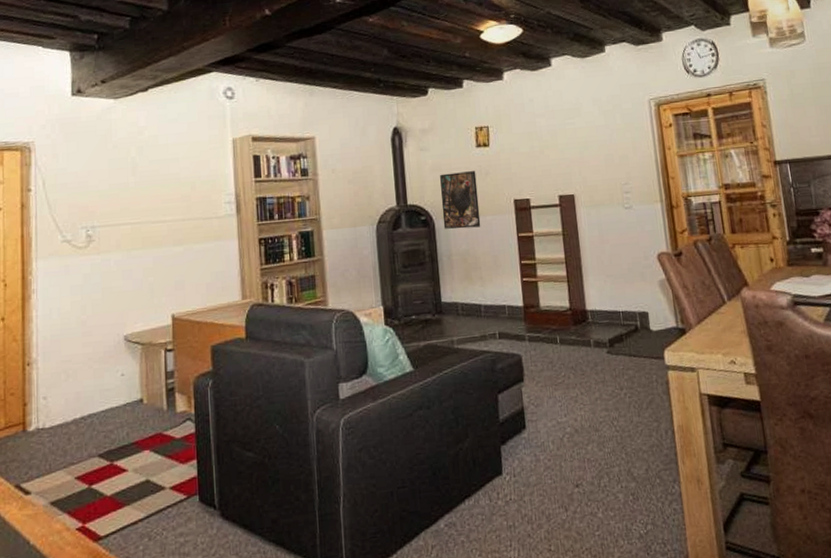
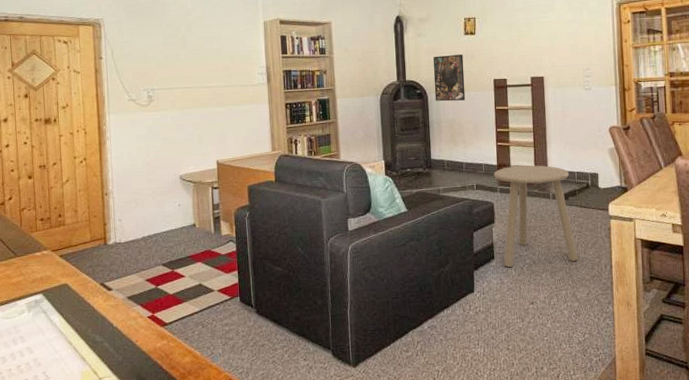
side table: none [519,304,631,439] -> present [493,165,578,267]

